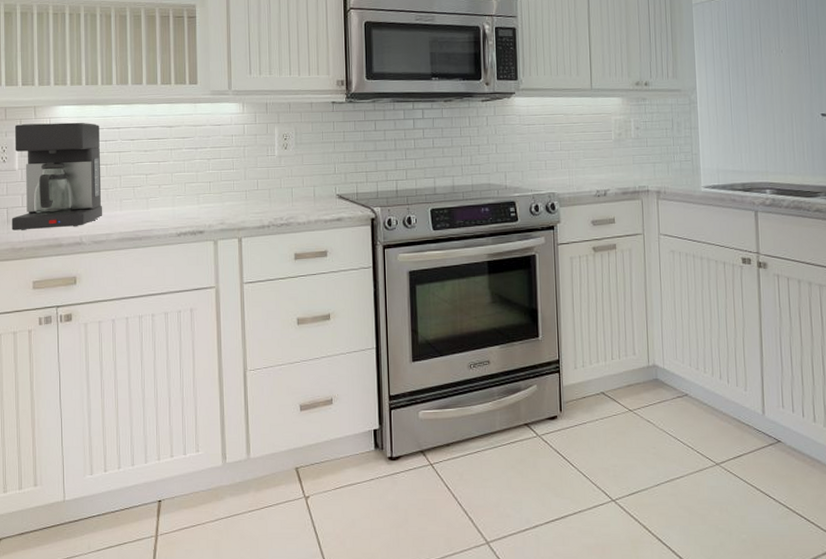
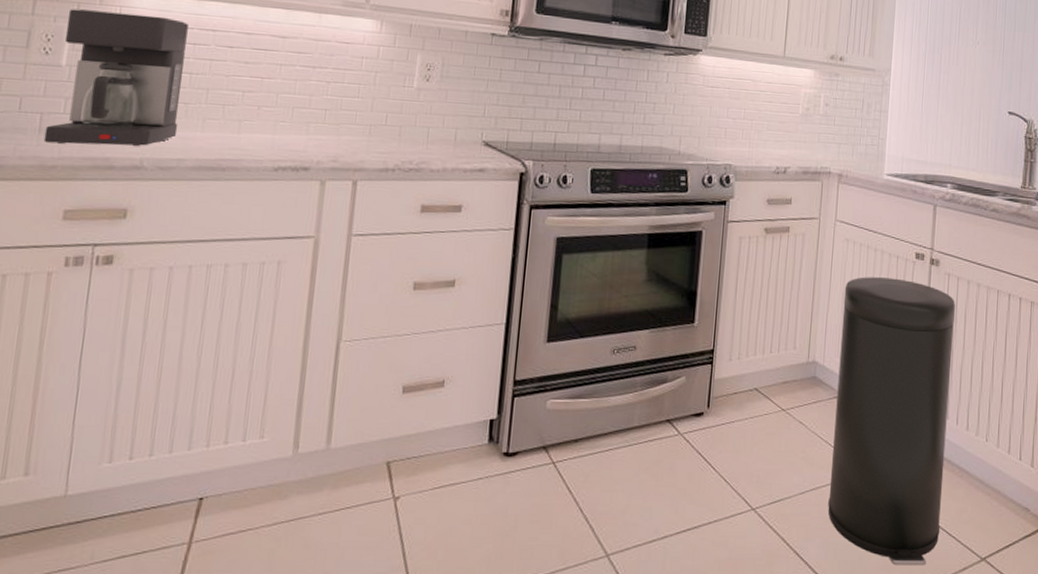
pedal bin: none [675,283,798,550] -> present [828,277,956,566]

